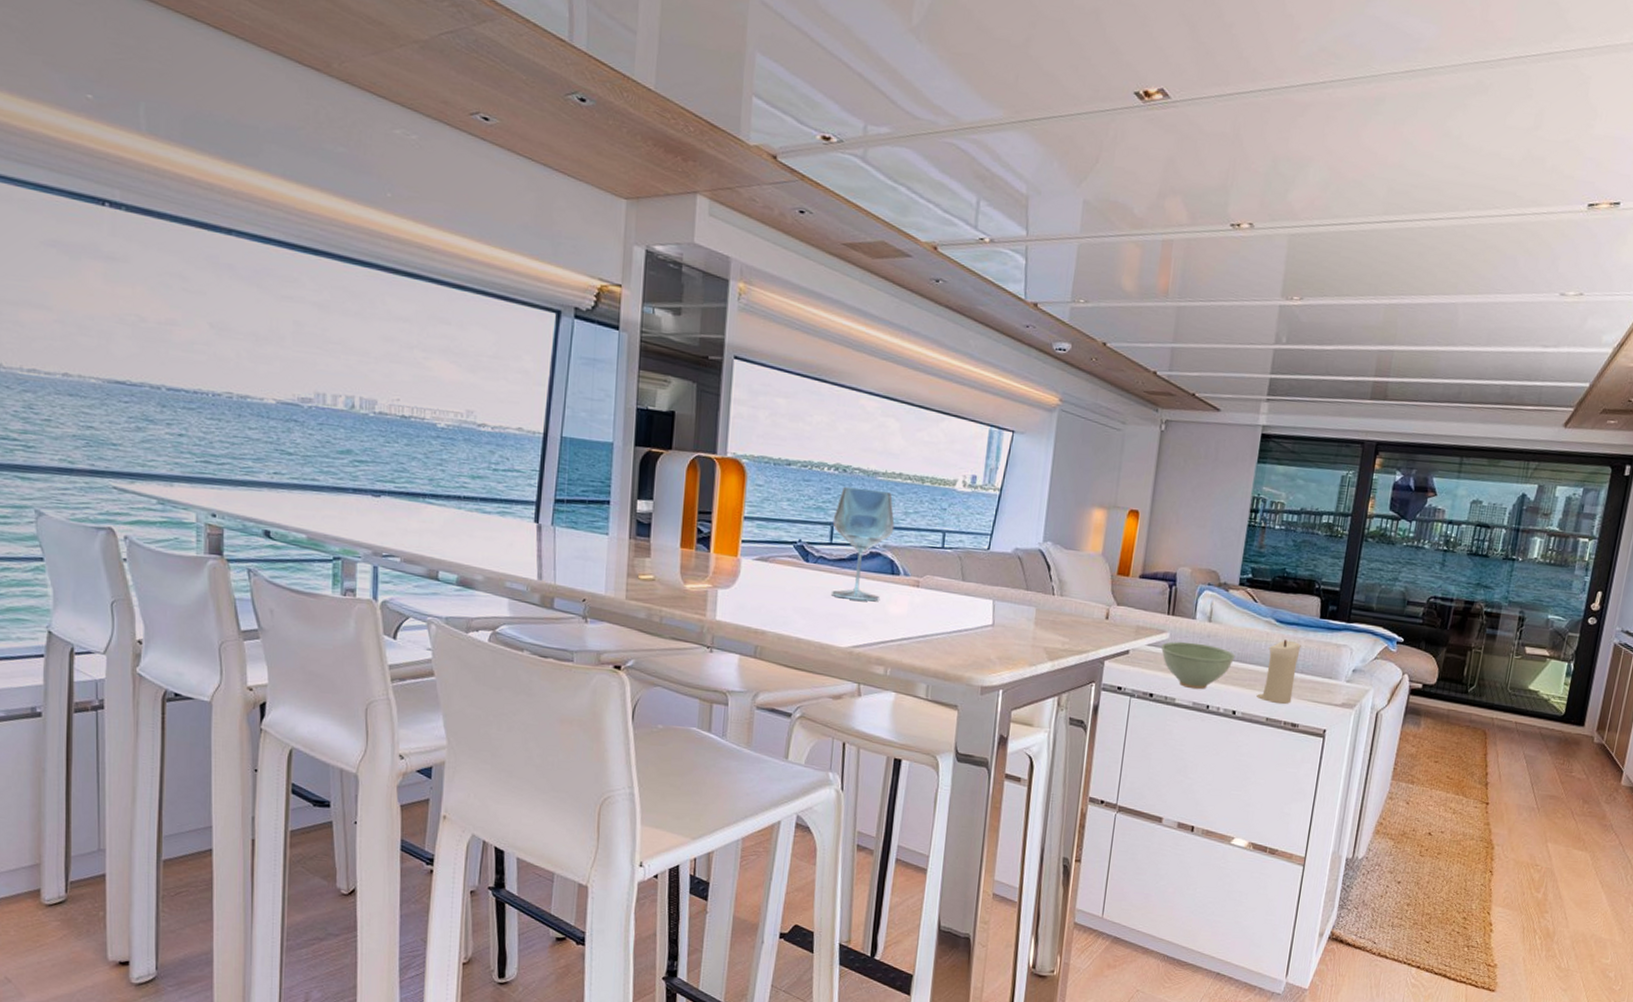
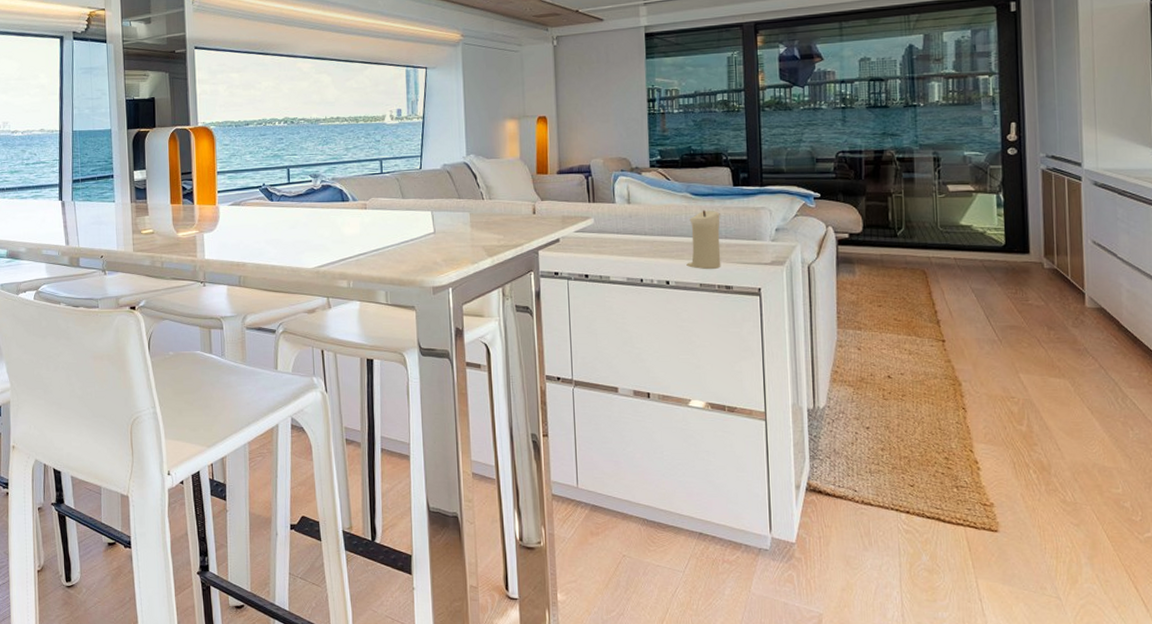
wine glass: present [832,486,895,602] -> none [288,134,339,227]
bowl: present [1160,642,1236,690] -> none [587,224,659,266]

